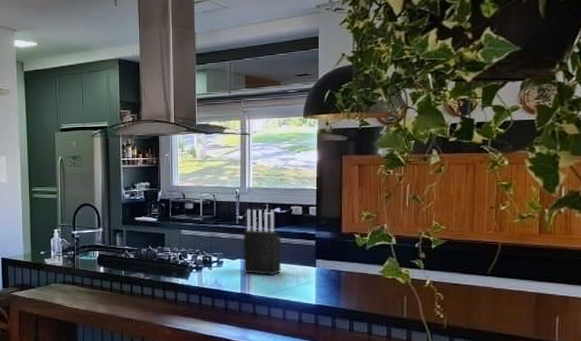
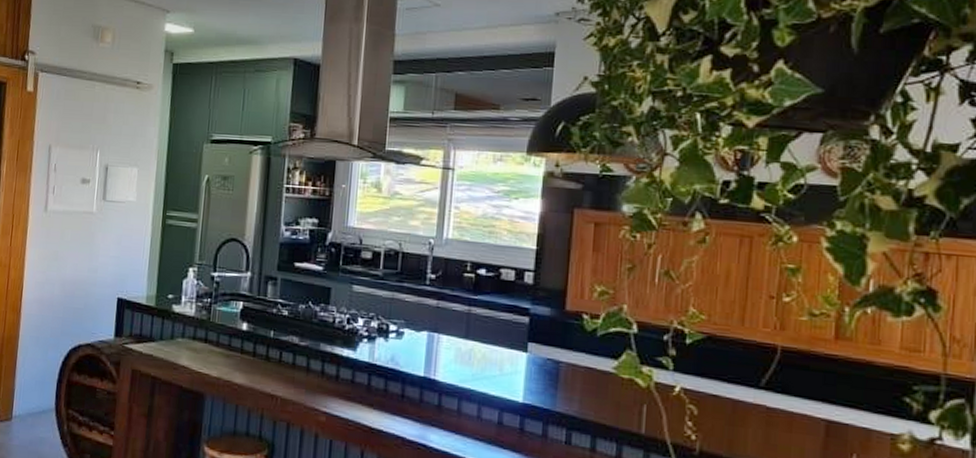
knife block: present [243,208,282,275] -> none [430,266,484,358]

